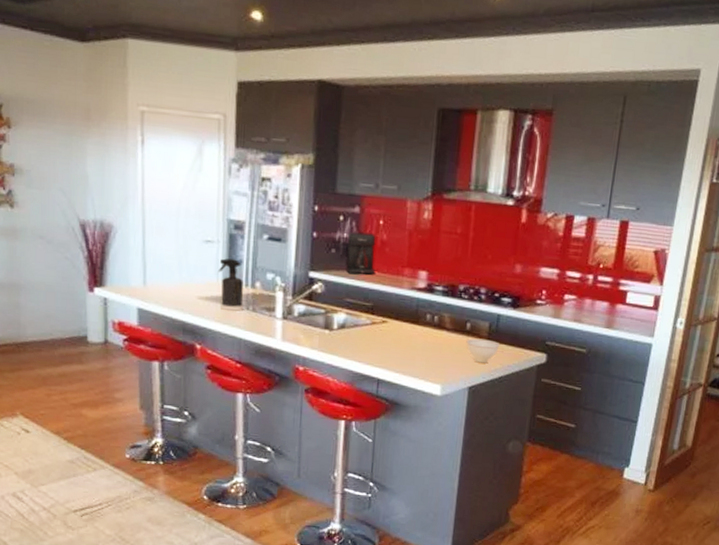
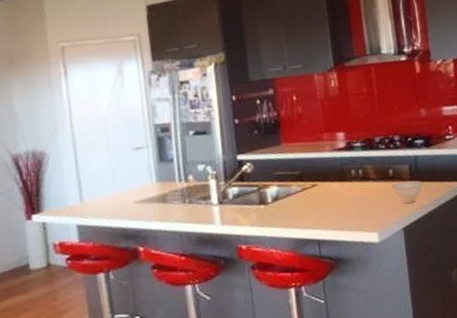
spray bottle: present [217,258,244,311] -> none [150,159,180,209]
coffee maker: present [346,231,376,275] -> none [266,108,298,150]

